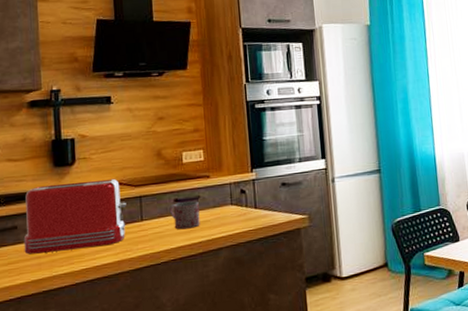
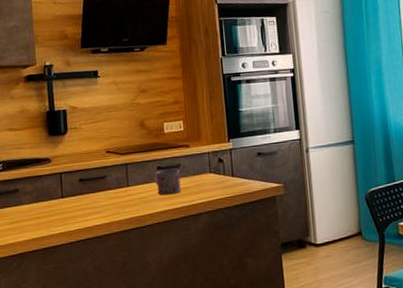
toaster: present [23,178,126,255] -> none [24,147,114,215]

